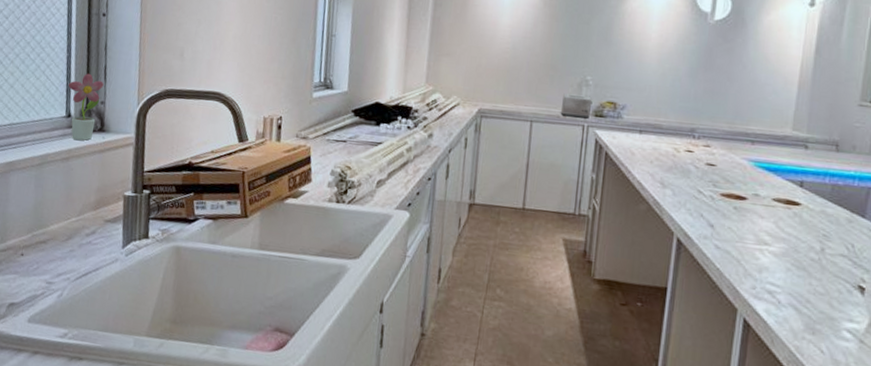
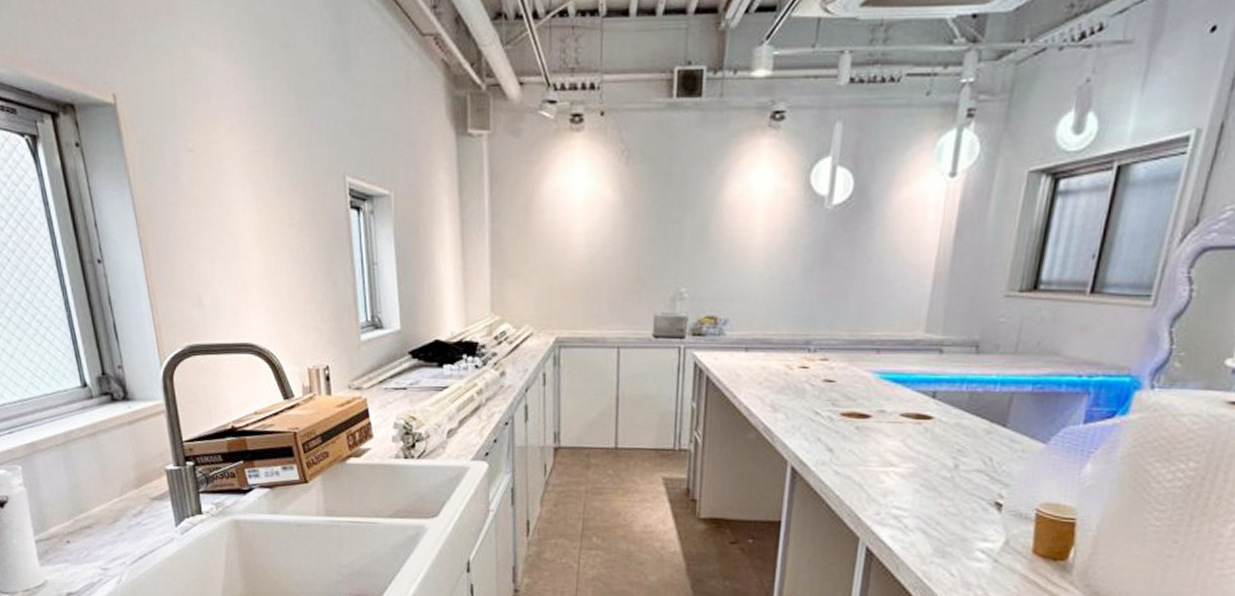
potted flower: present [68,73,104,141] -> none [75,333,117,413]

